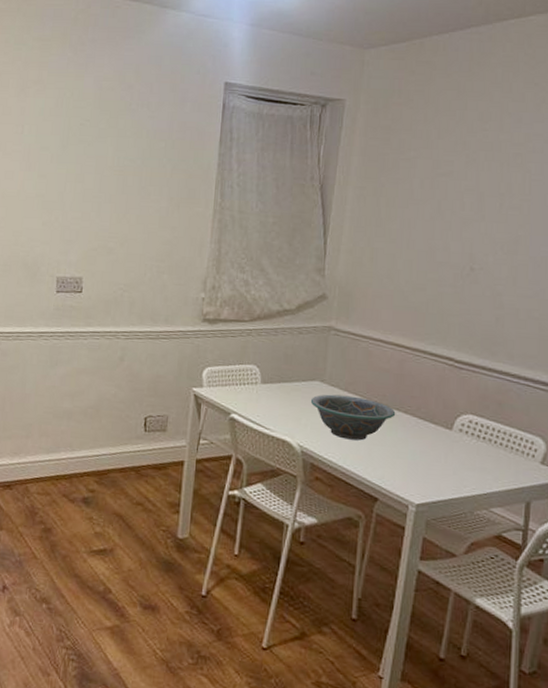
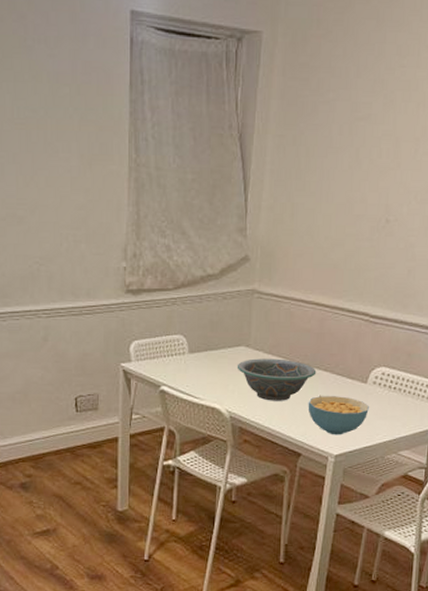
cereal bowl: none [386,439,455,483] -> present [308,396,369,435]

